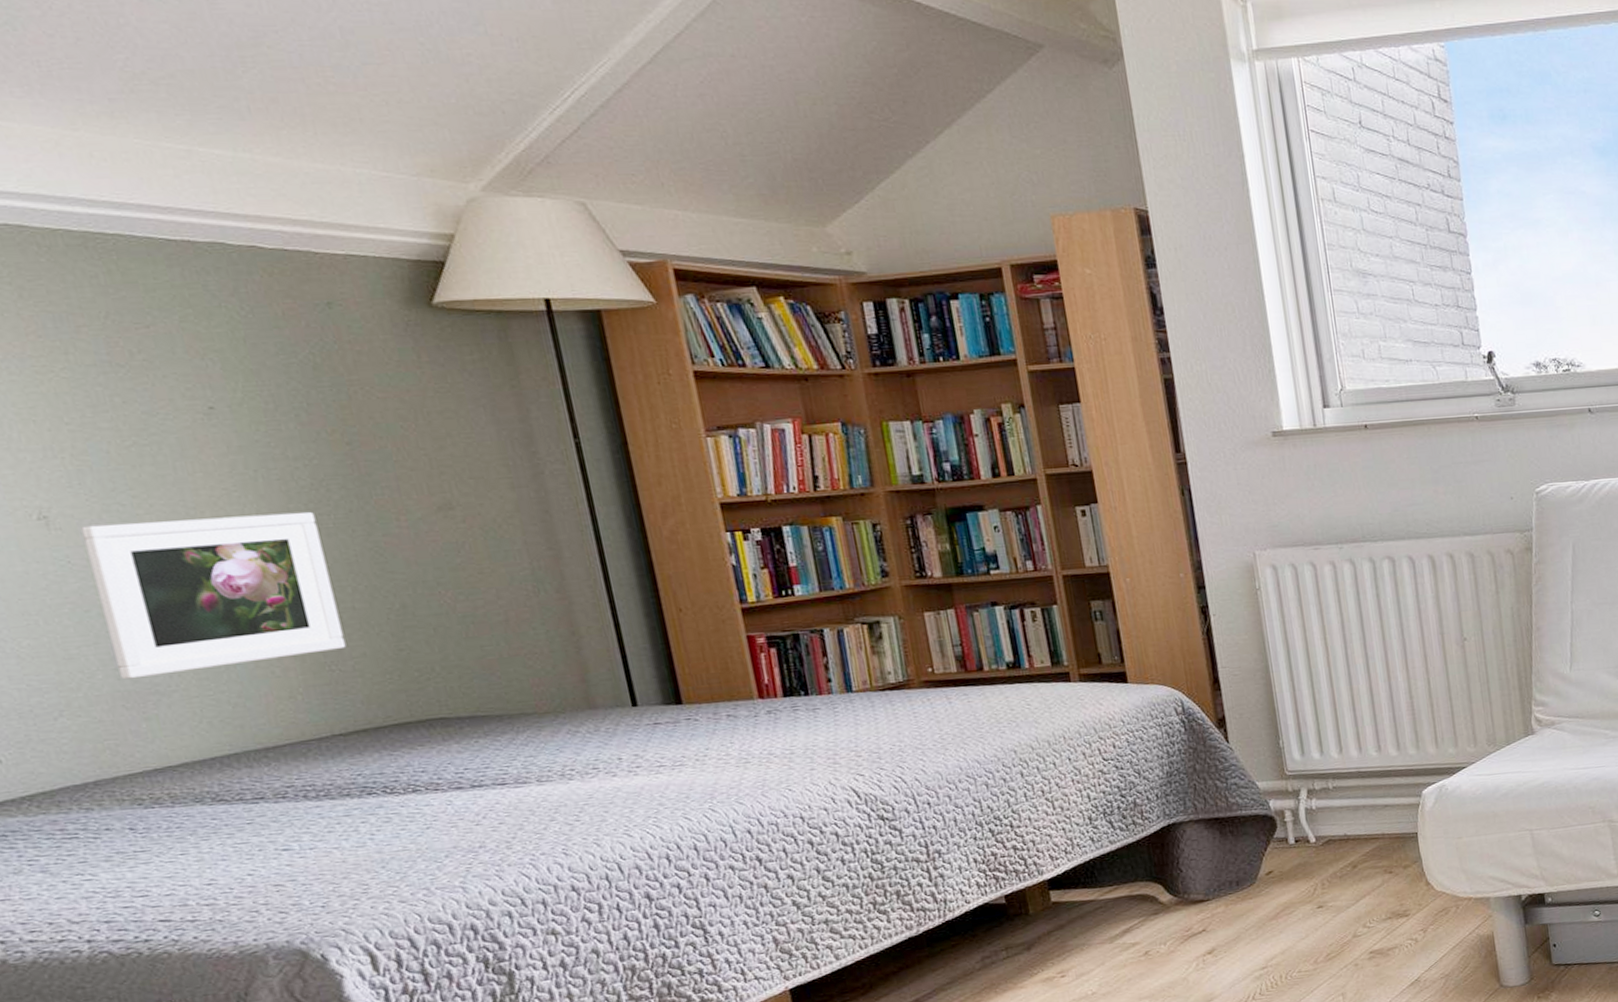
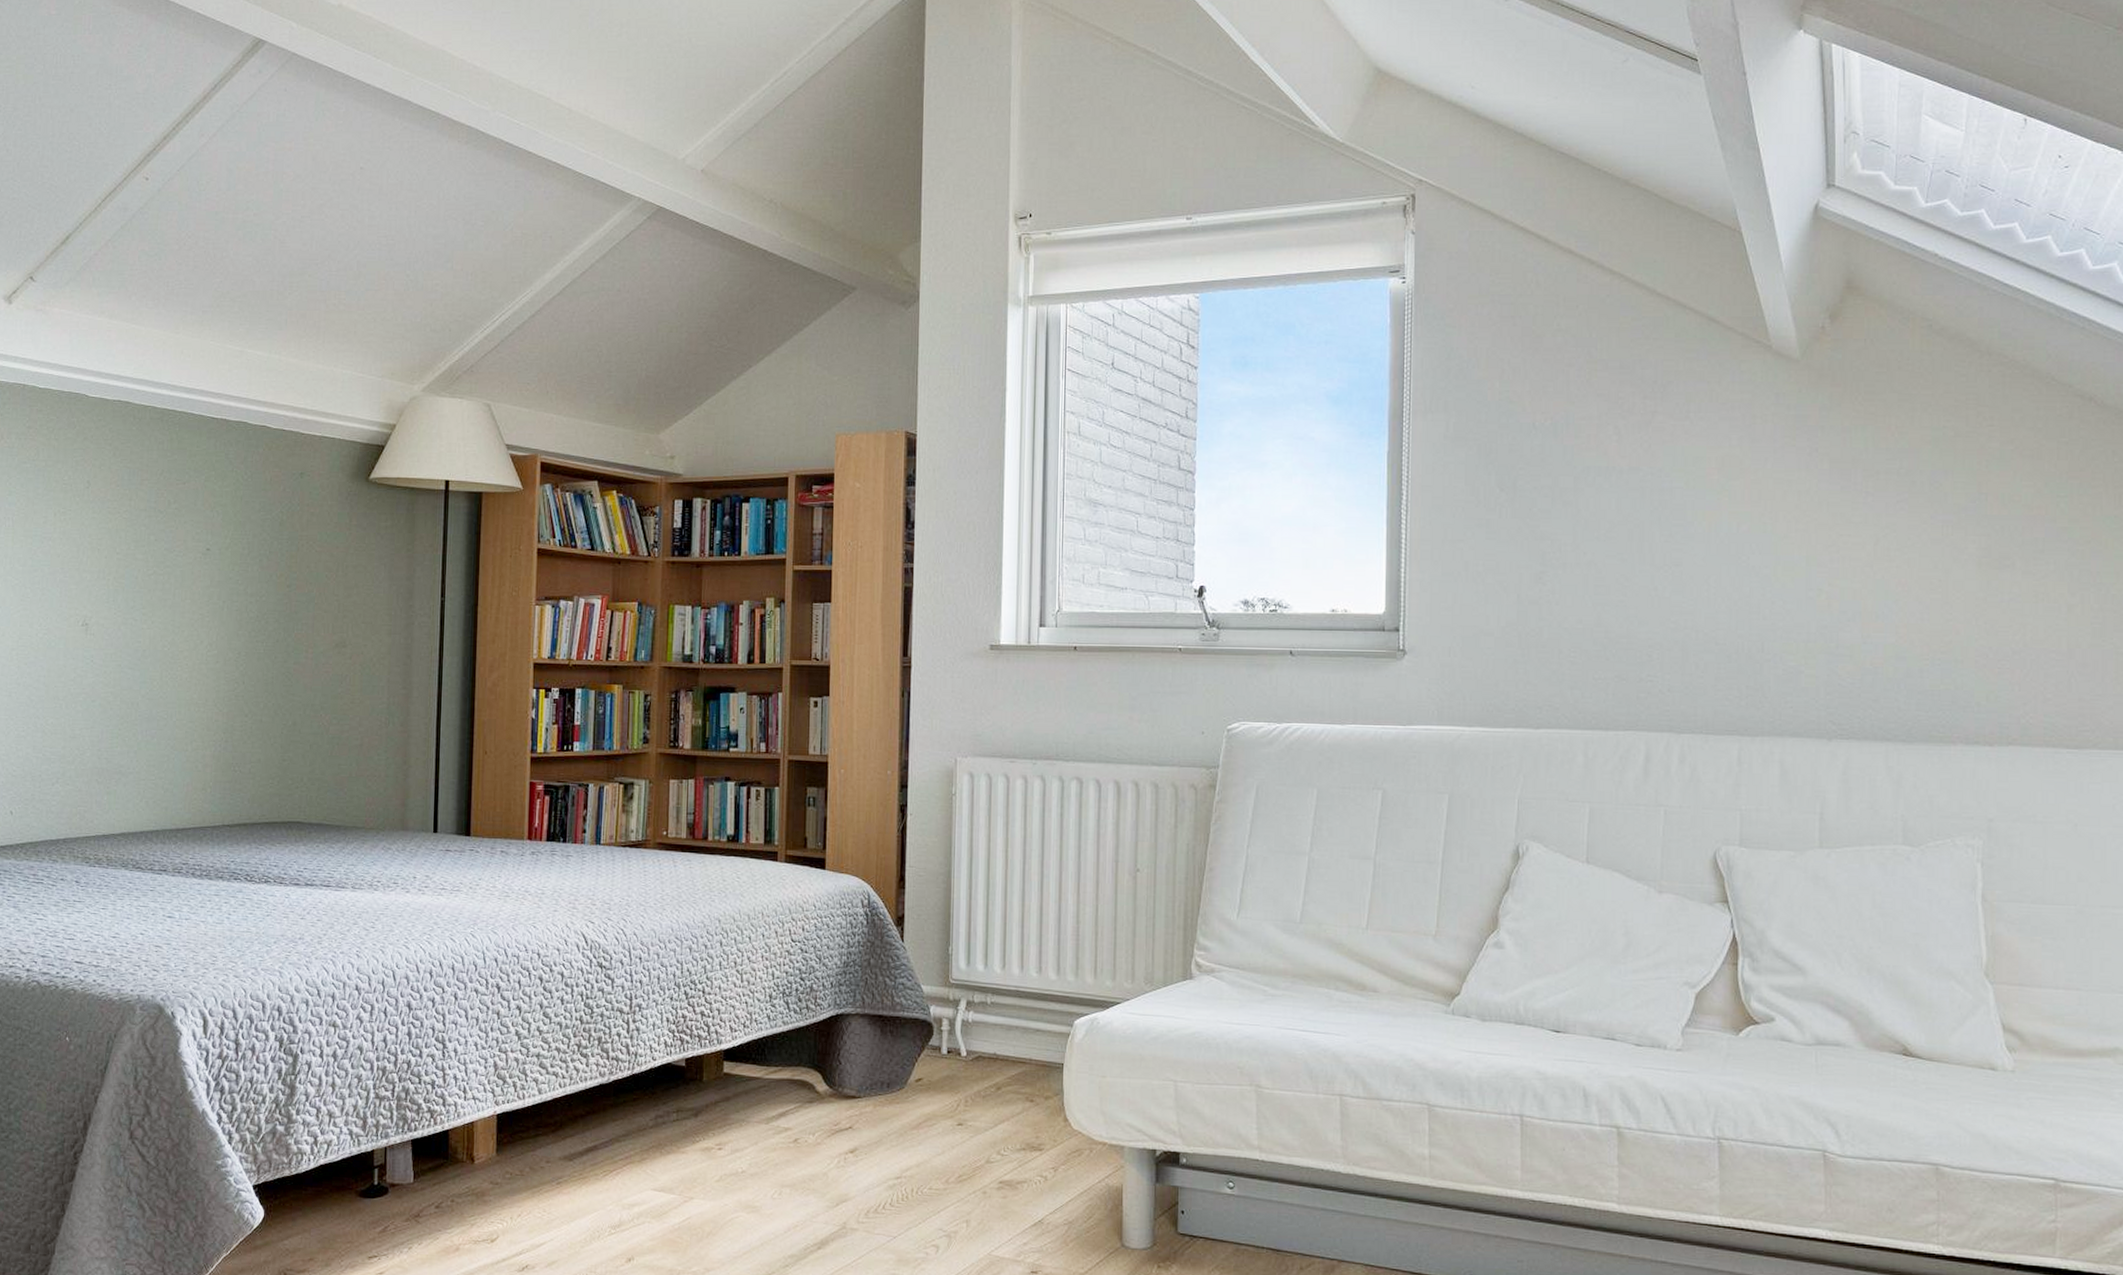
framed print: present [81,511,346,680] -> none [101,634,253,759]

